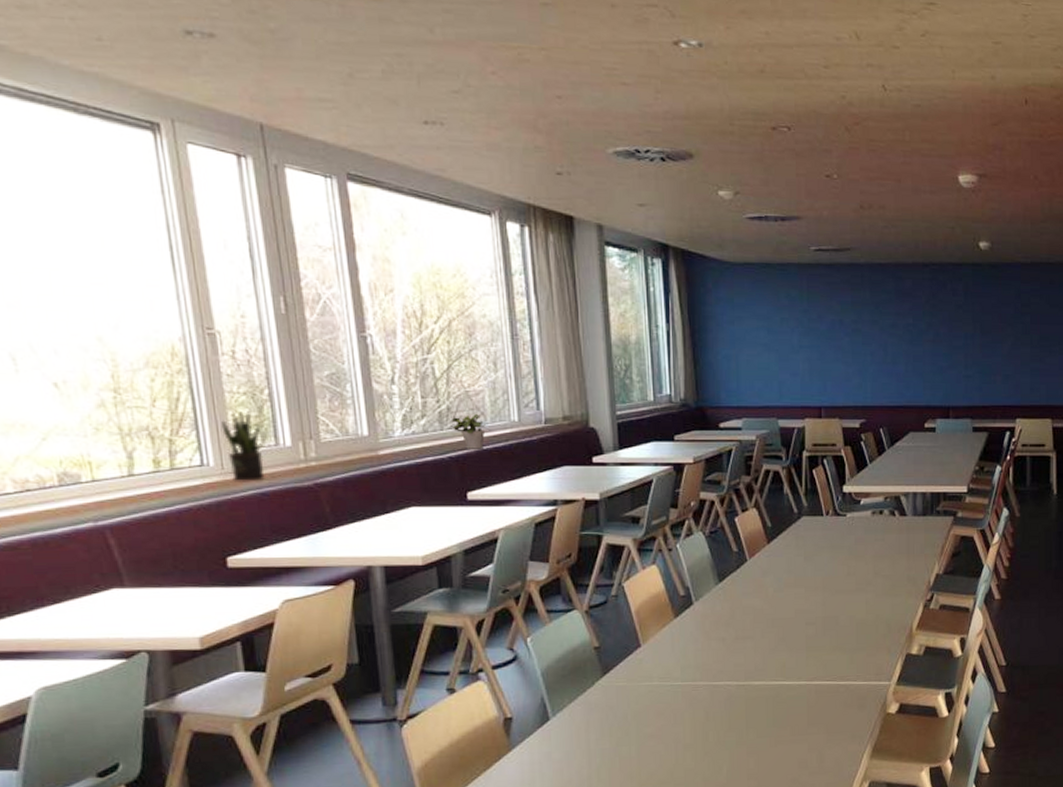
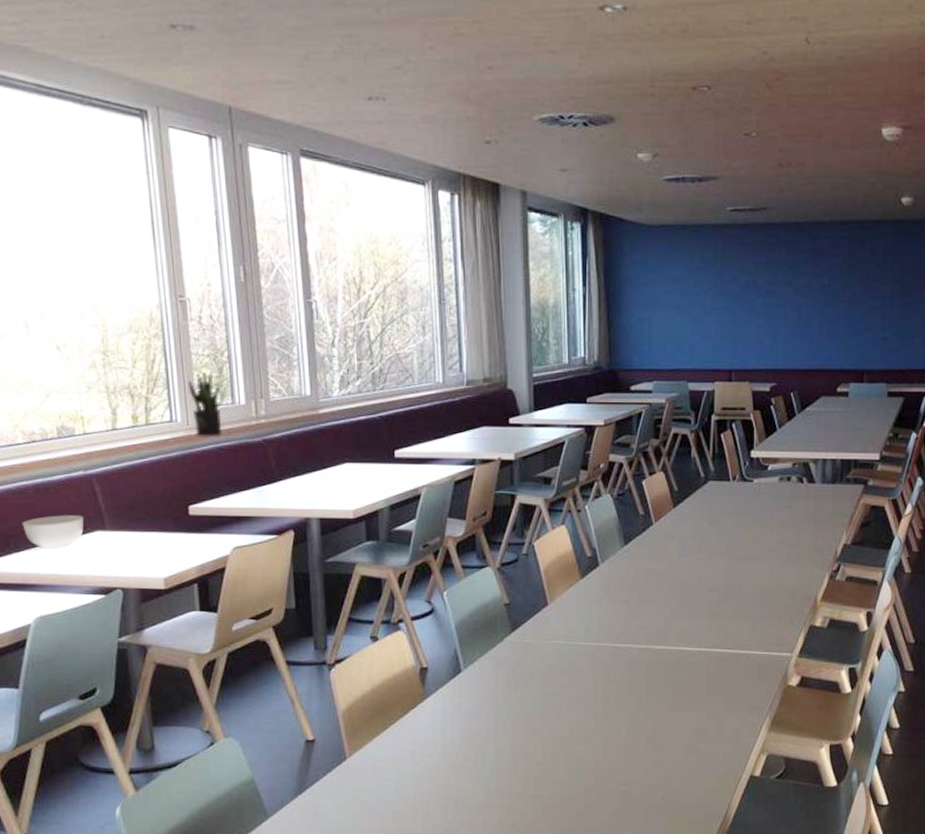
bowl: none [15,572,97,612] -> present [22,515,84,550]
potted plant: present [452,413,487,449] -> none [384,375,414,409]

